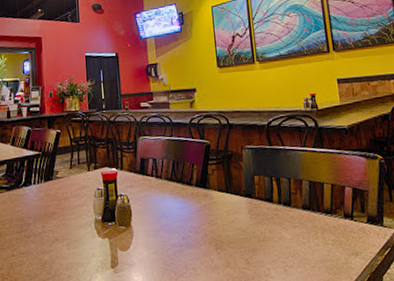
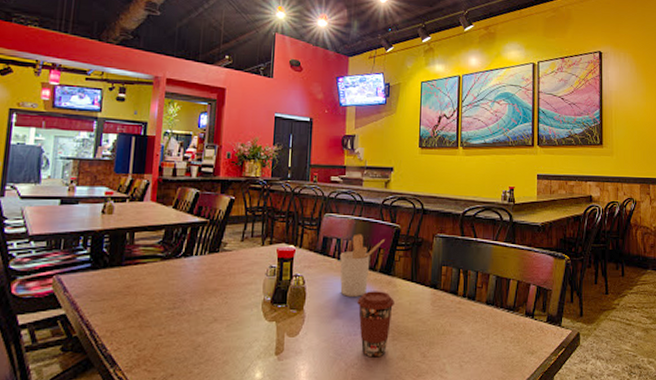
utensil holder: none [158,152,197,211] -> present [340,234,385,297]
coffee cup: none [179,203,213,266] -> present [357,291,394,358]

